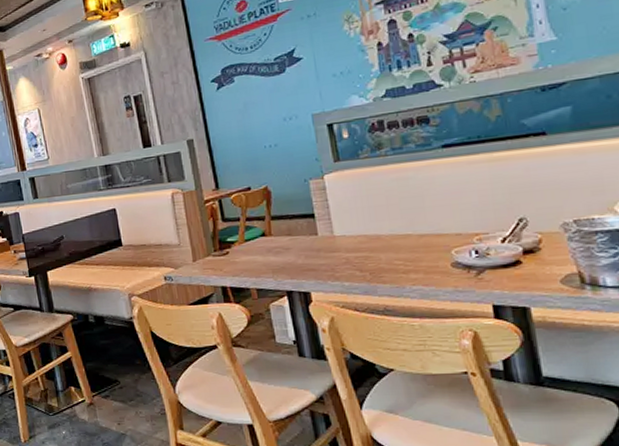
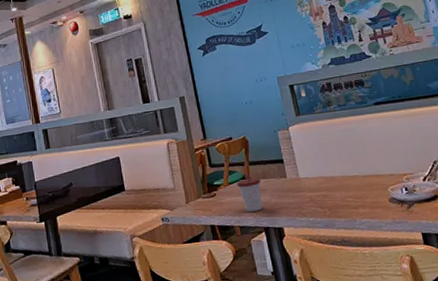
cup: none [255,229,286,273] -> present [237,173,263,212]

